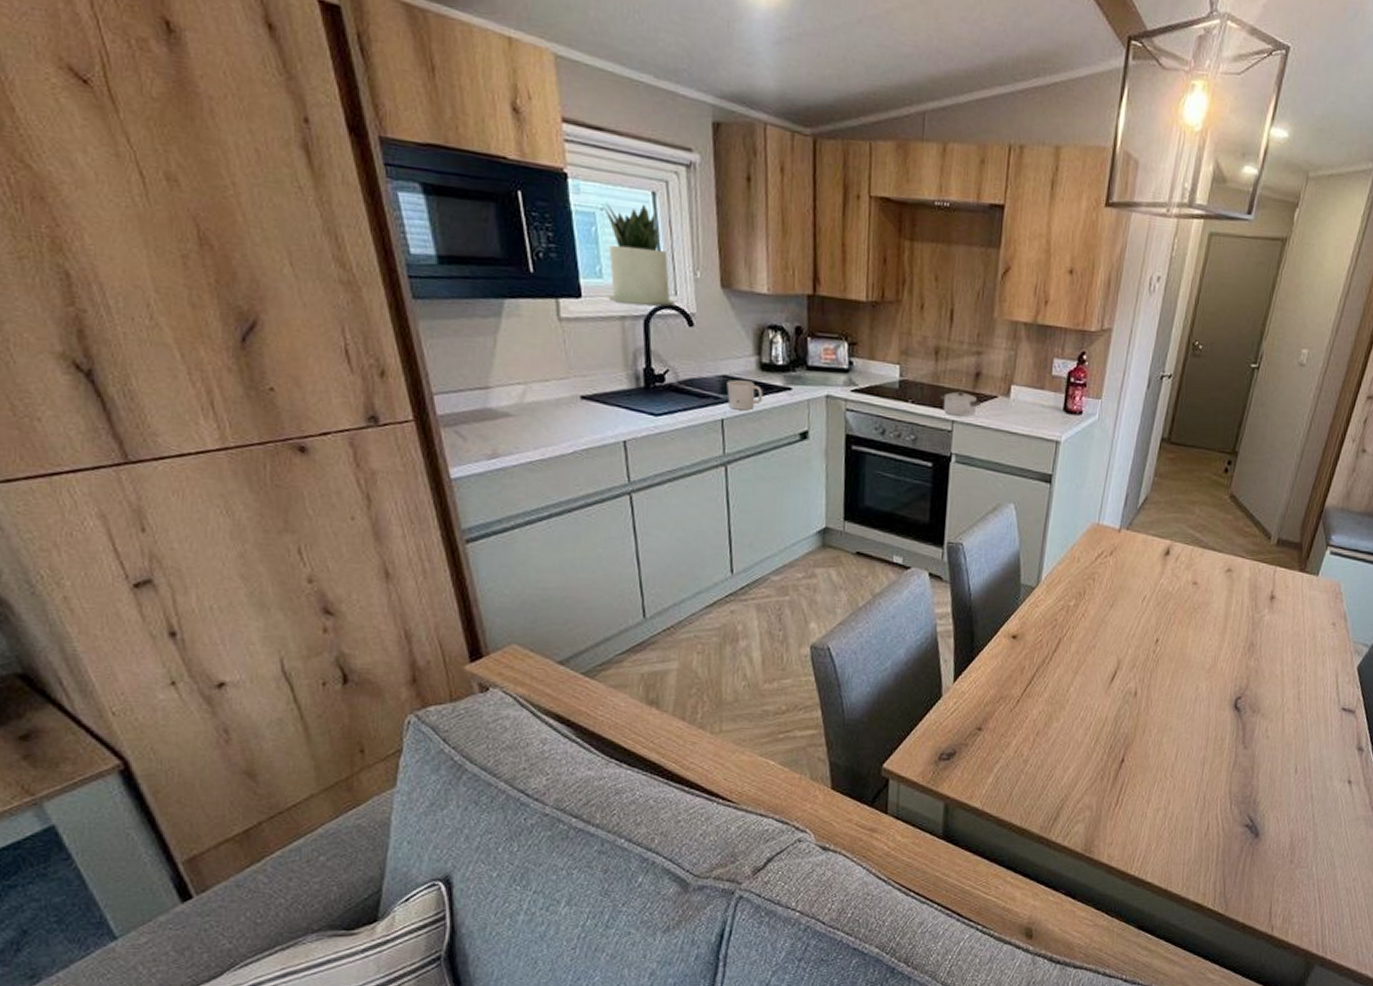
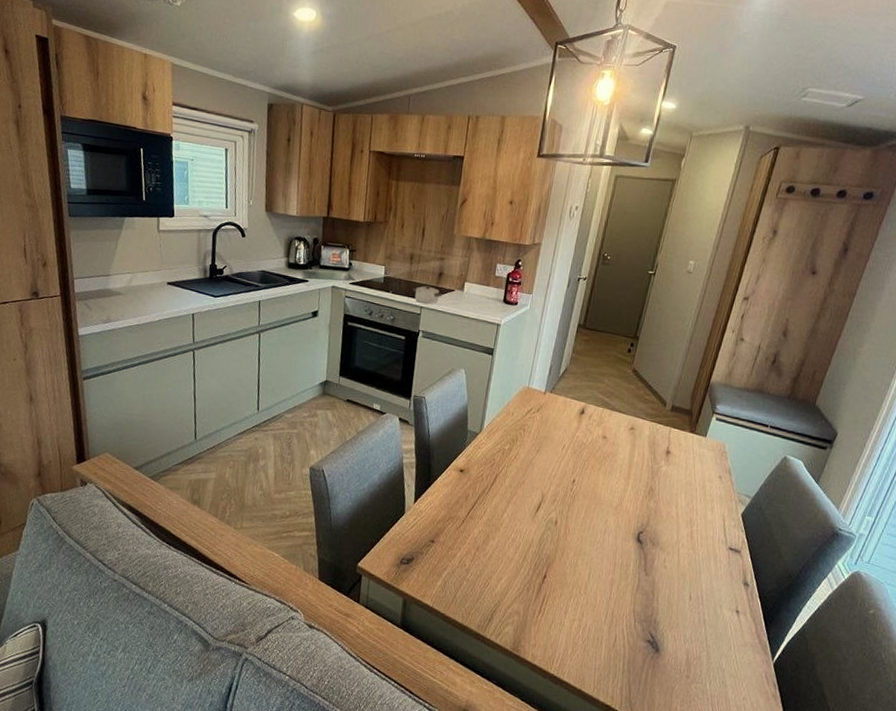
planter: present [603,202,675,307] -> none [190,155,234,224]
mug: present [727,380,763,411] -> none [264,274,289,295]

